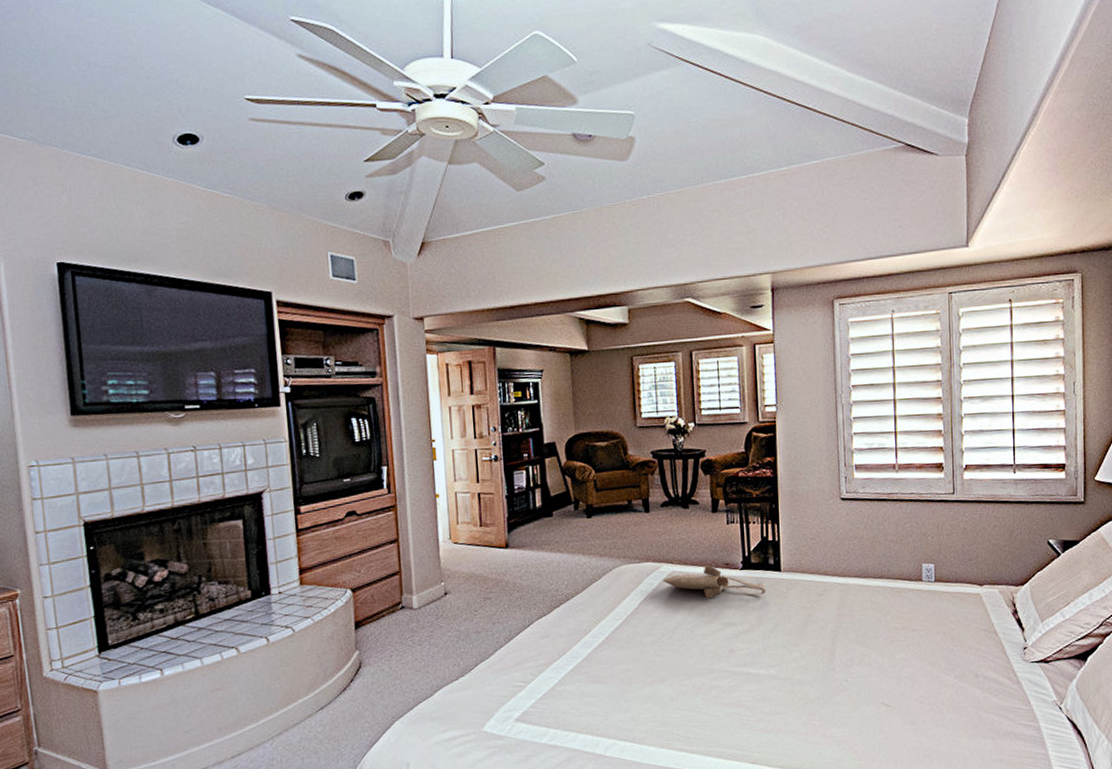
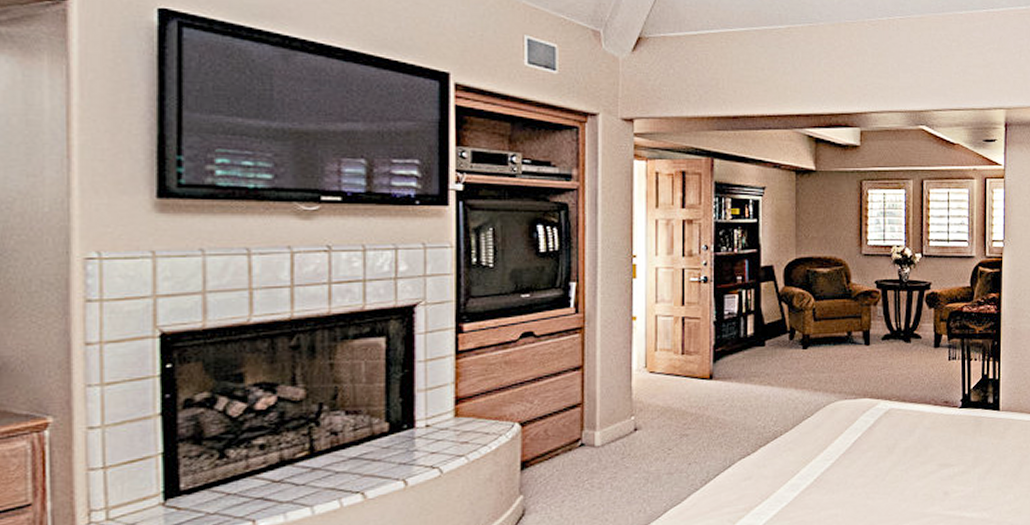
tote bag: present [662,565,766,599] -> none [879,402,984,438]

